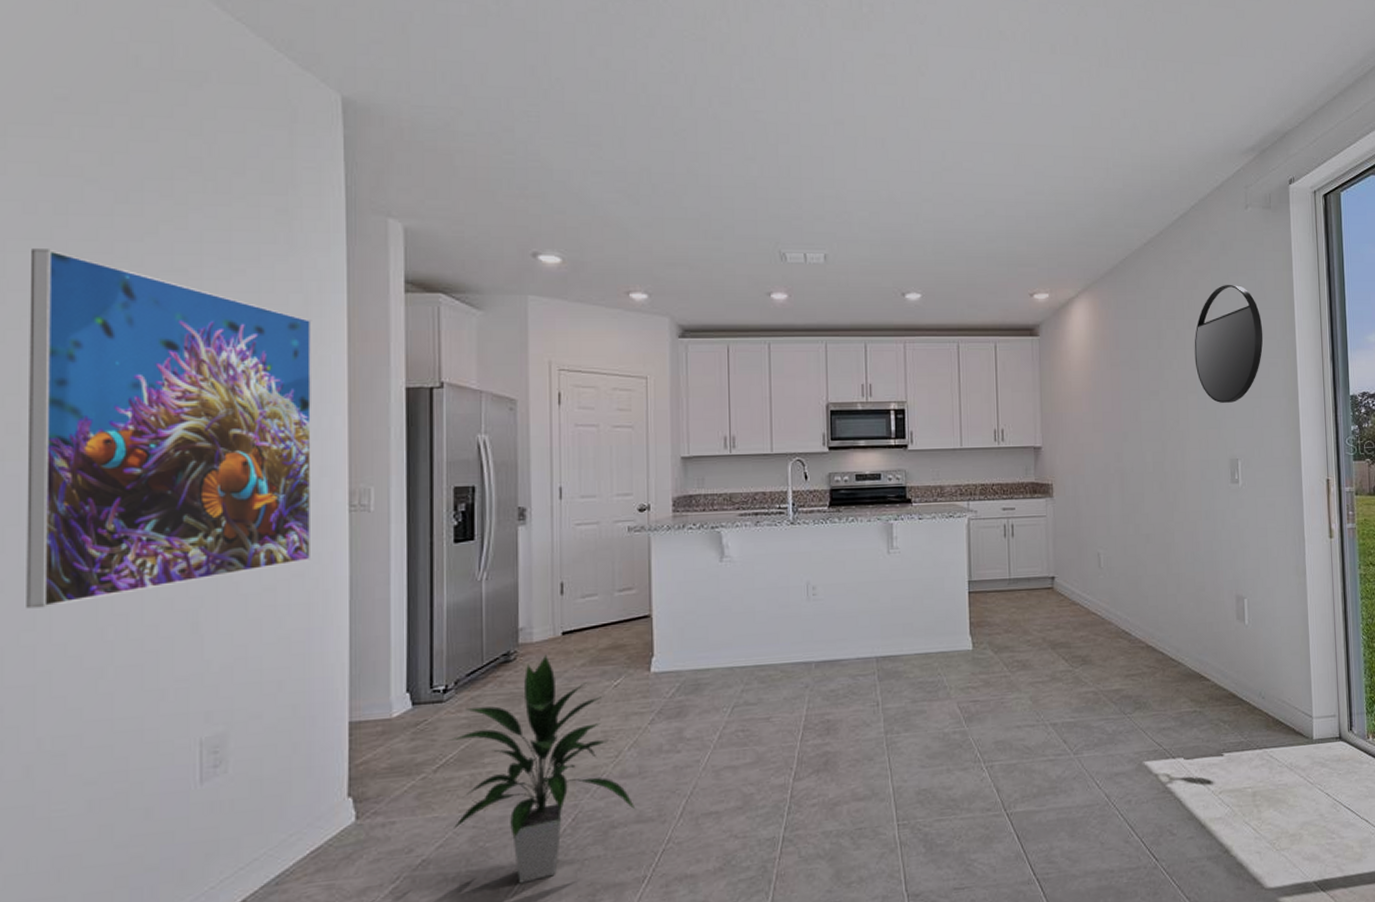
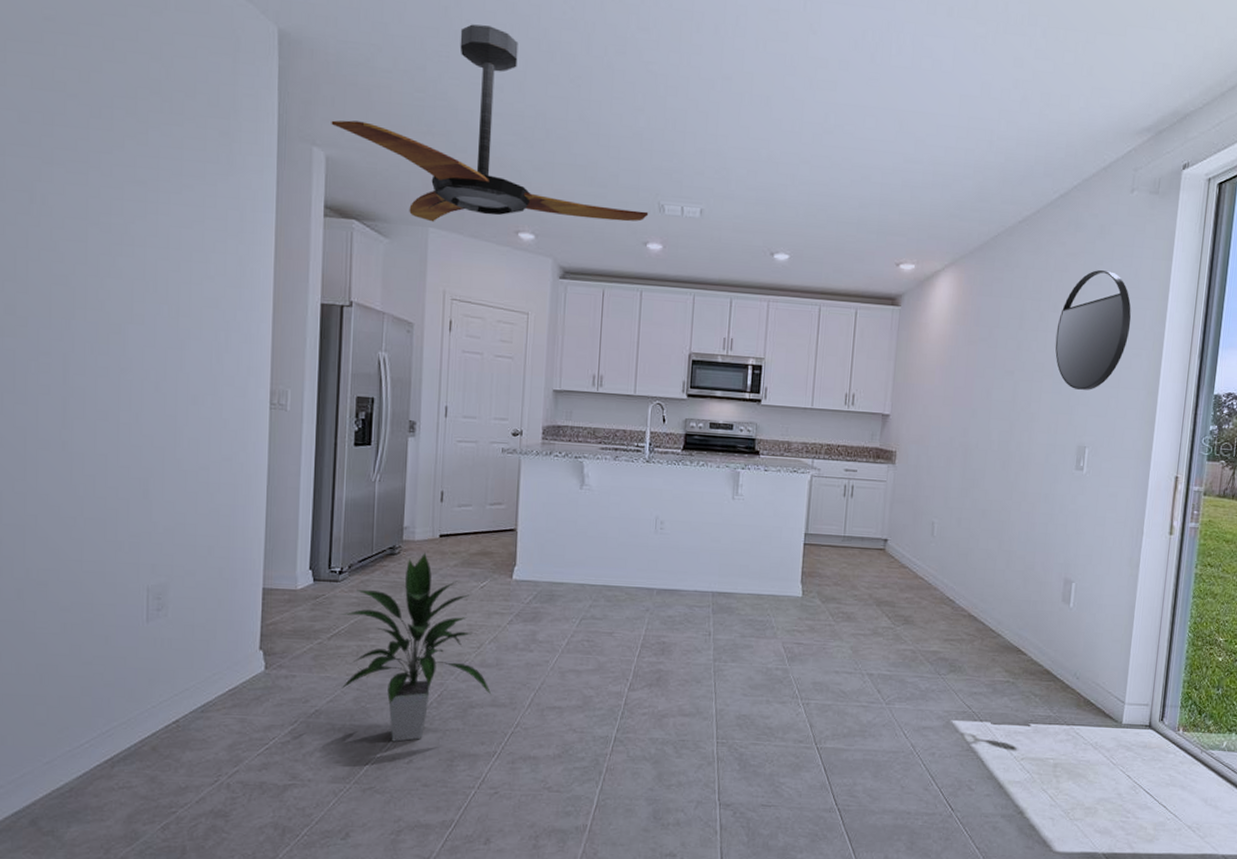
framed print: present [26,248,312,609] -> none [19,154,246,463]
ceiling fan: none [408,82,770,289] -> present [331,24,649,222]

